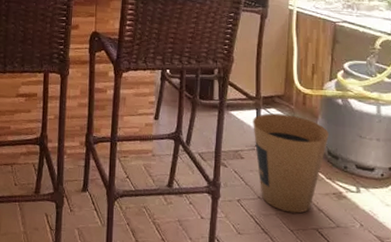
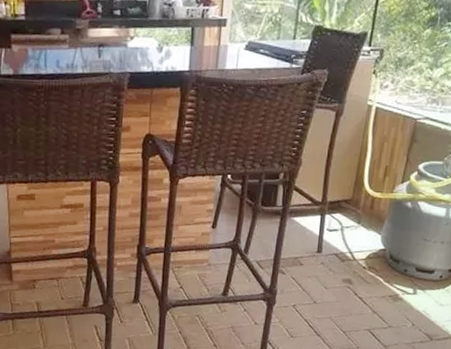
trash can: present [253,113,329,214] -> none [315,218,393,316]

